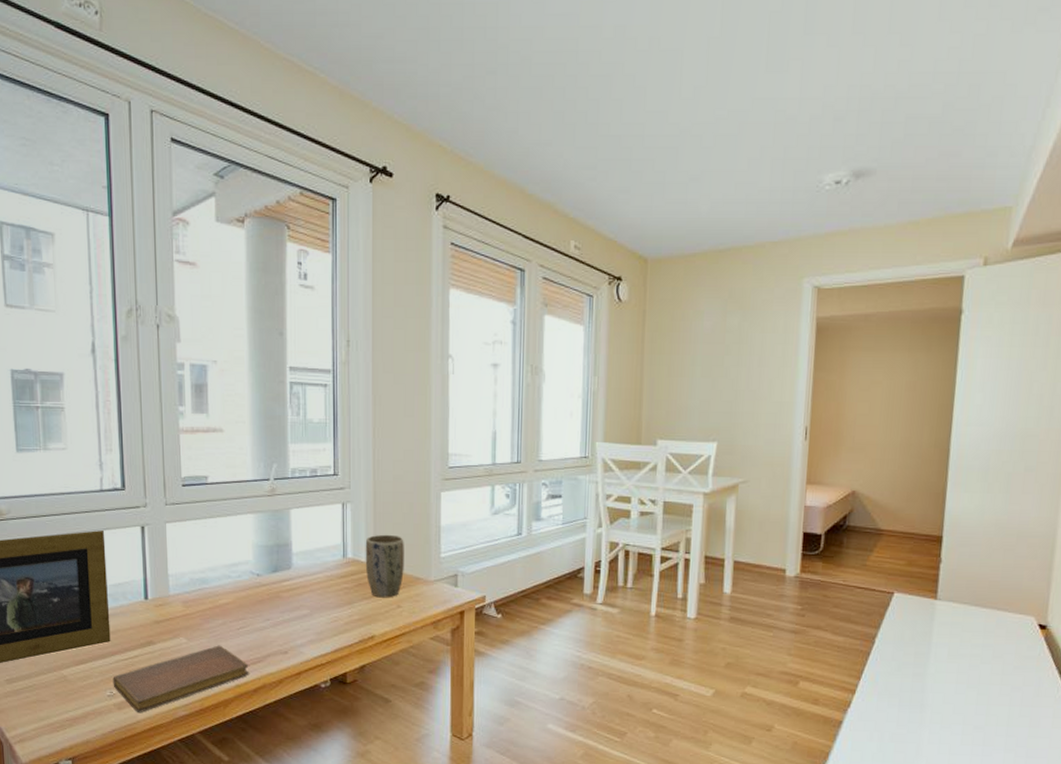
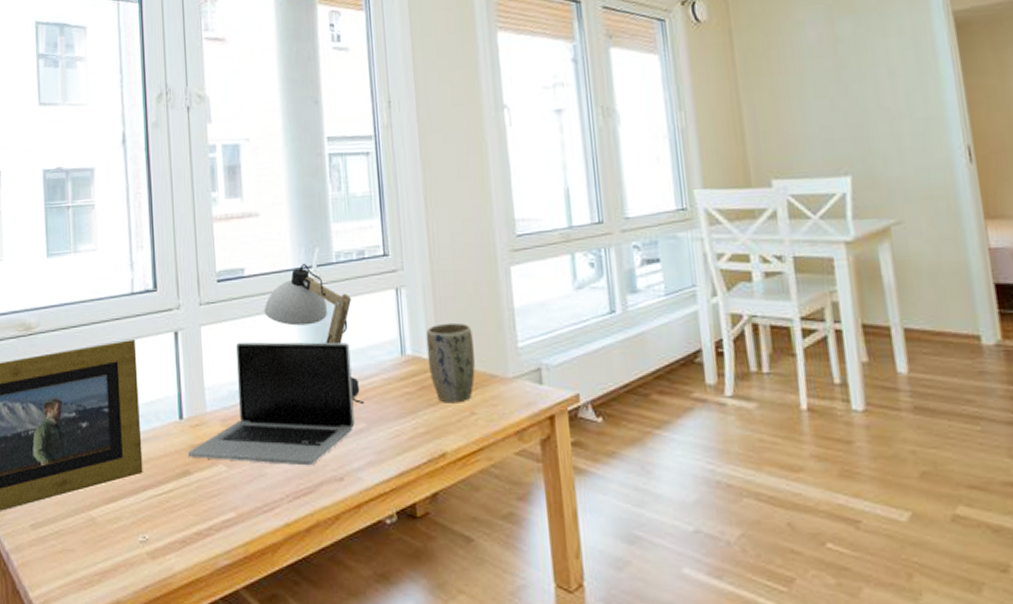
notebook: present [112,645,249,712] -> none [145,472,300,562]
laptop: none [152,538,300,641] -> present [188,341,355,466]
desk lamp: none [224,477,310,594] -> present [264,264,365,404]

